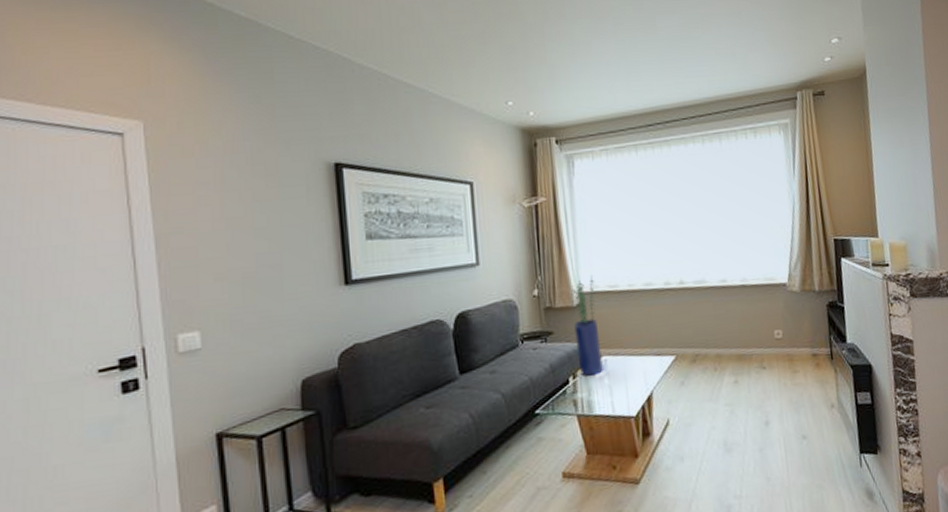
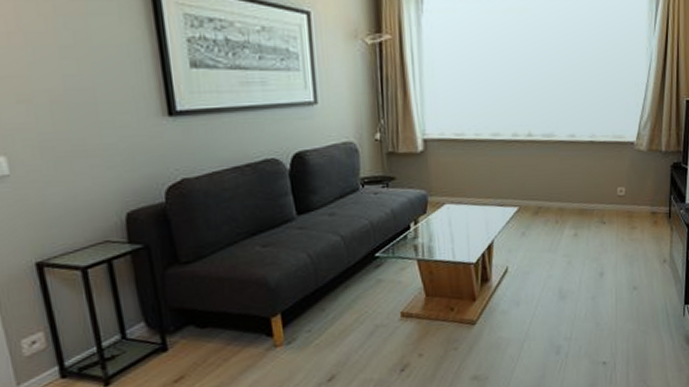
vase: present [571,276,603,376] -> none [415,123,445,223]

